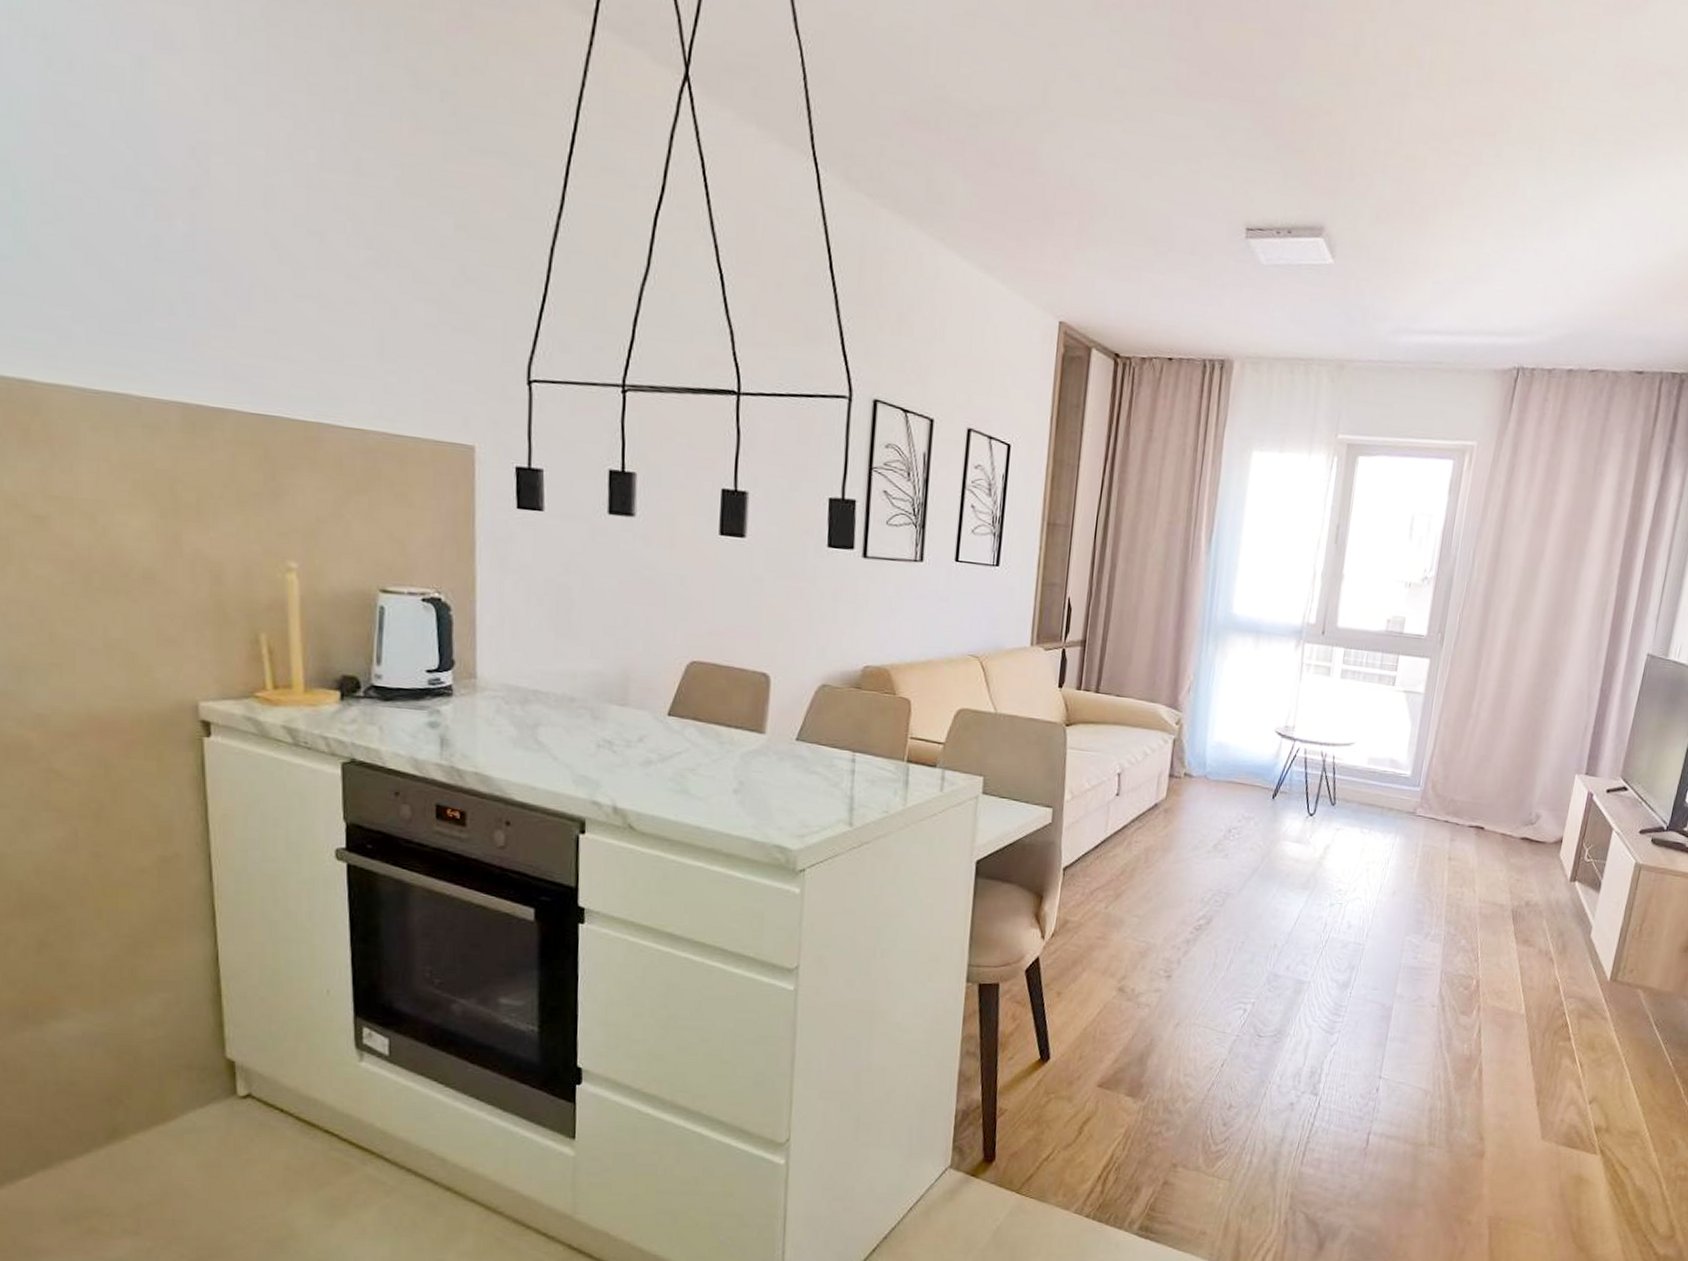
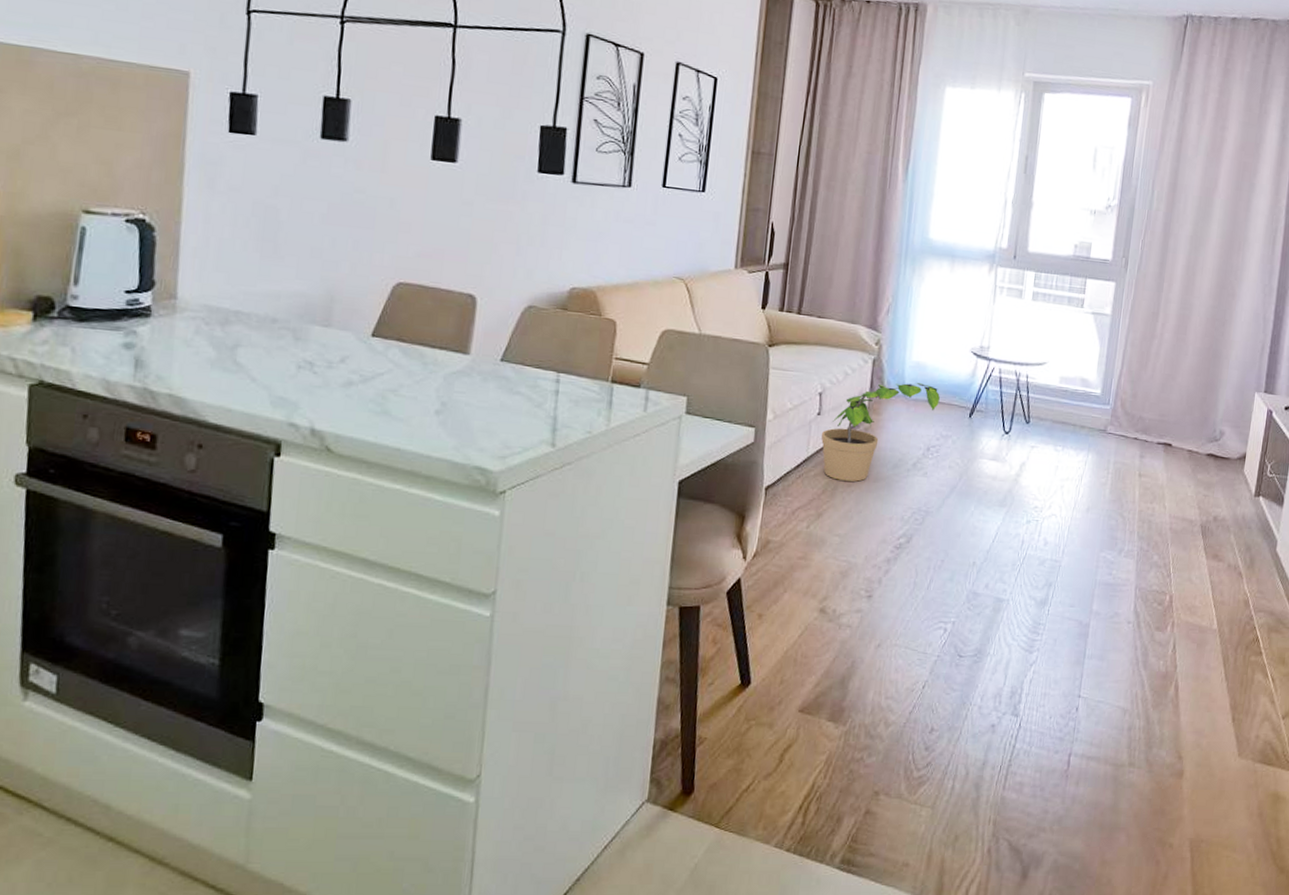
potted plant: none [1119,763,1242,863] -> present [821,383,940,482]

